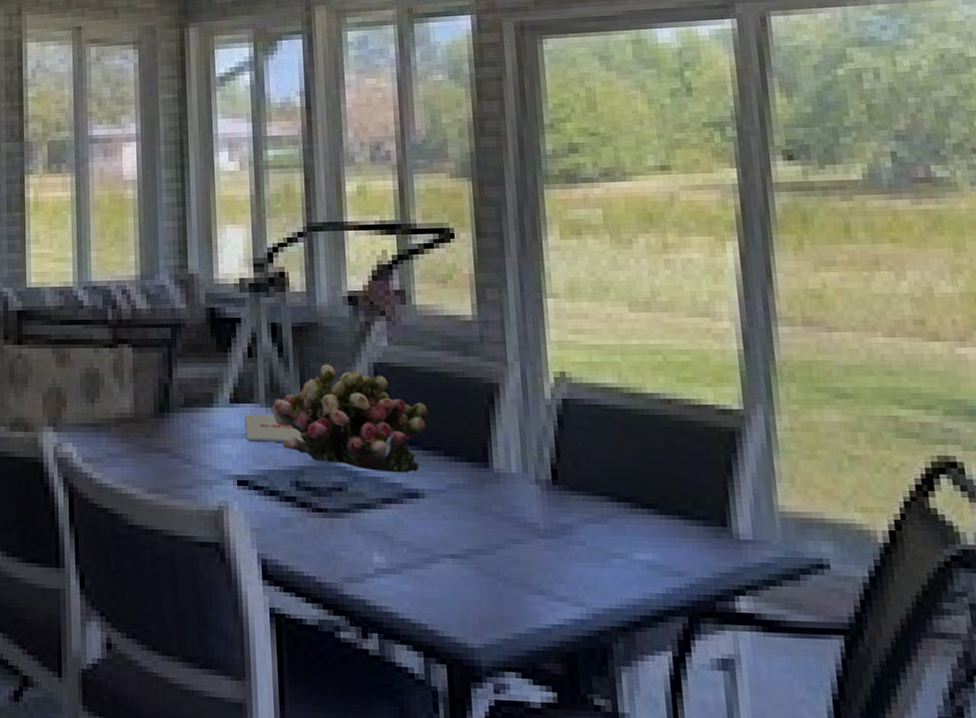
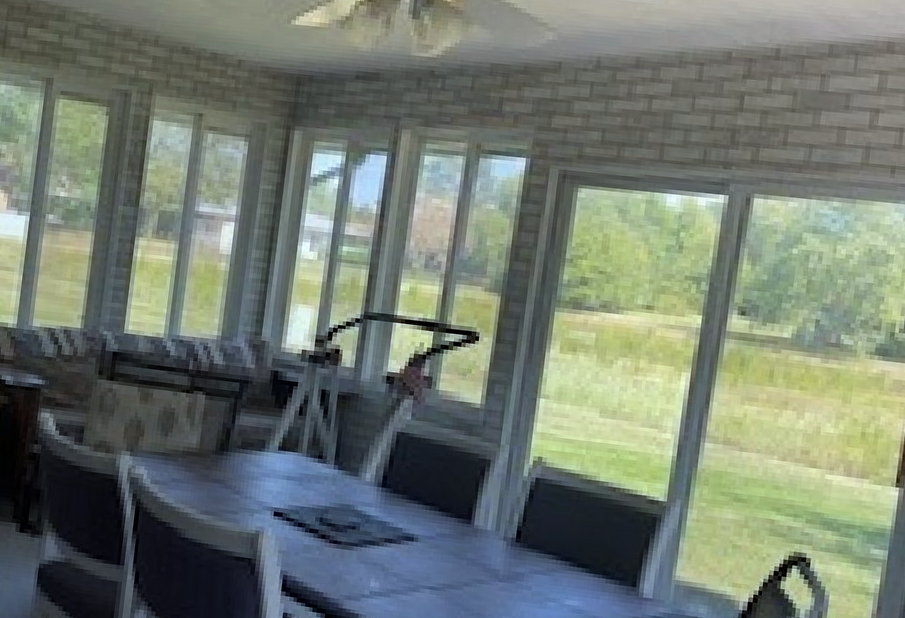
magazine: present [245,413,304,444] -> none [287,459,333,489]
flower arrangement: present [269,364,428,473] -> none [309,428,433,521]

